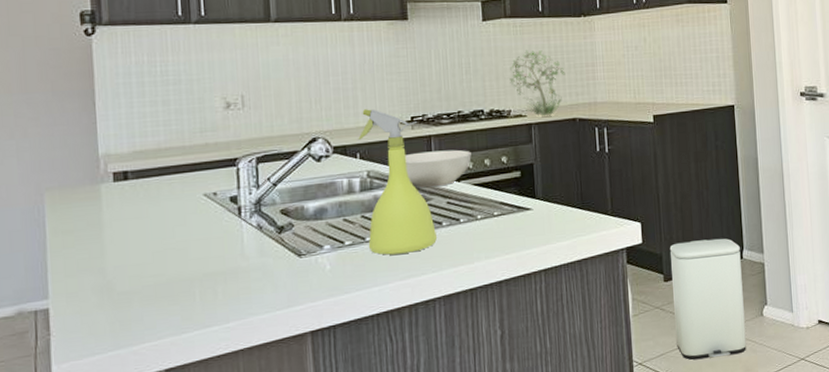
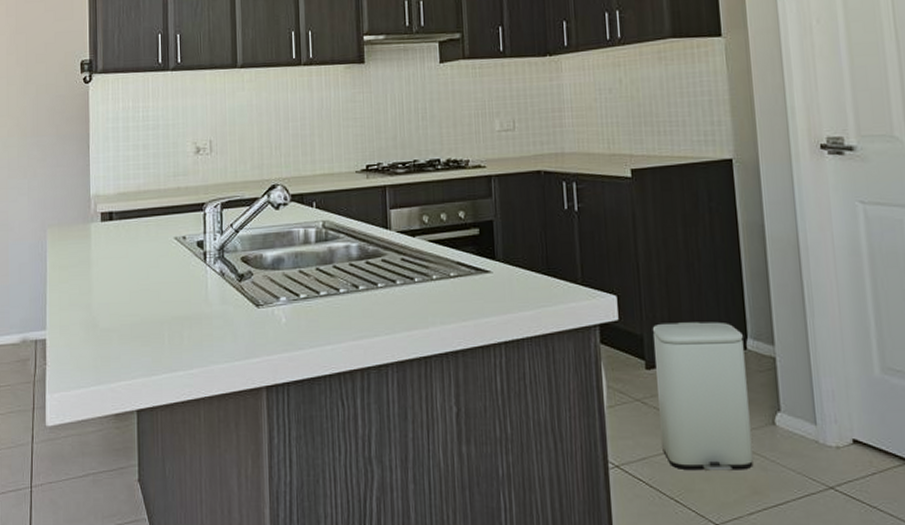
spray bottle: present [358,109,437,255] -> none [314,156,390,312]
bowl: present [405,149,471,188] -> none [360,202,427,242]
plant: present [509,50,566,117] -> none [468,94,529,168]

